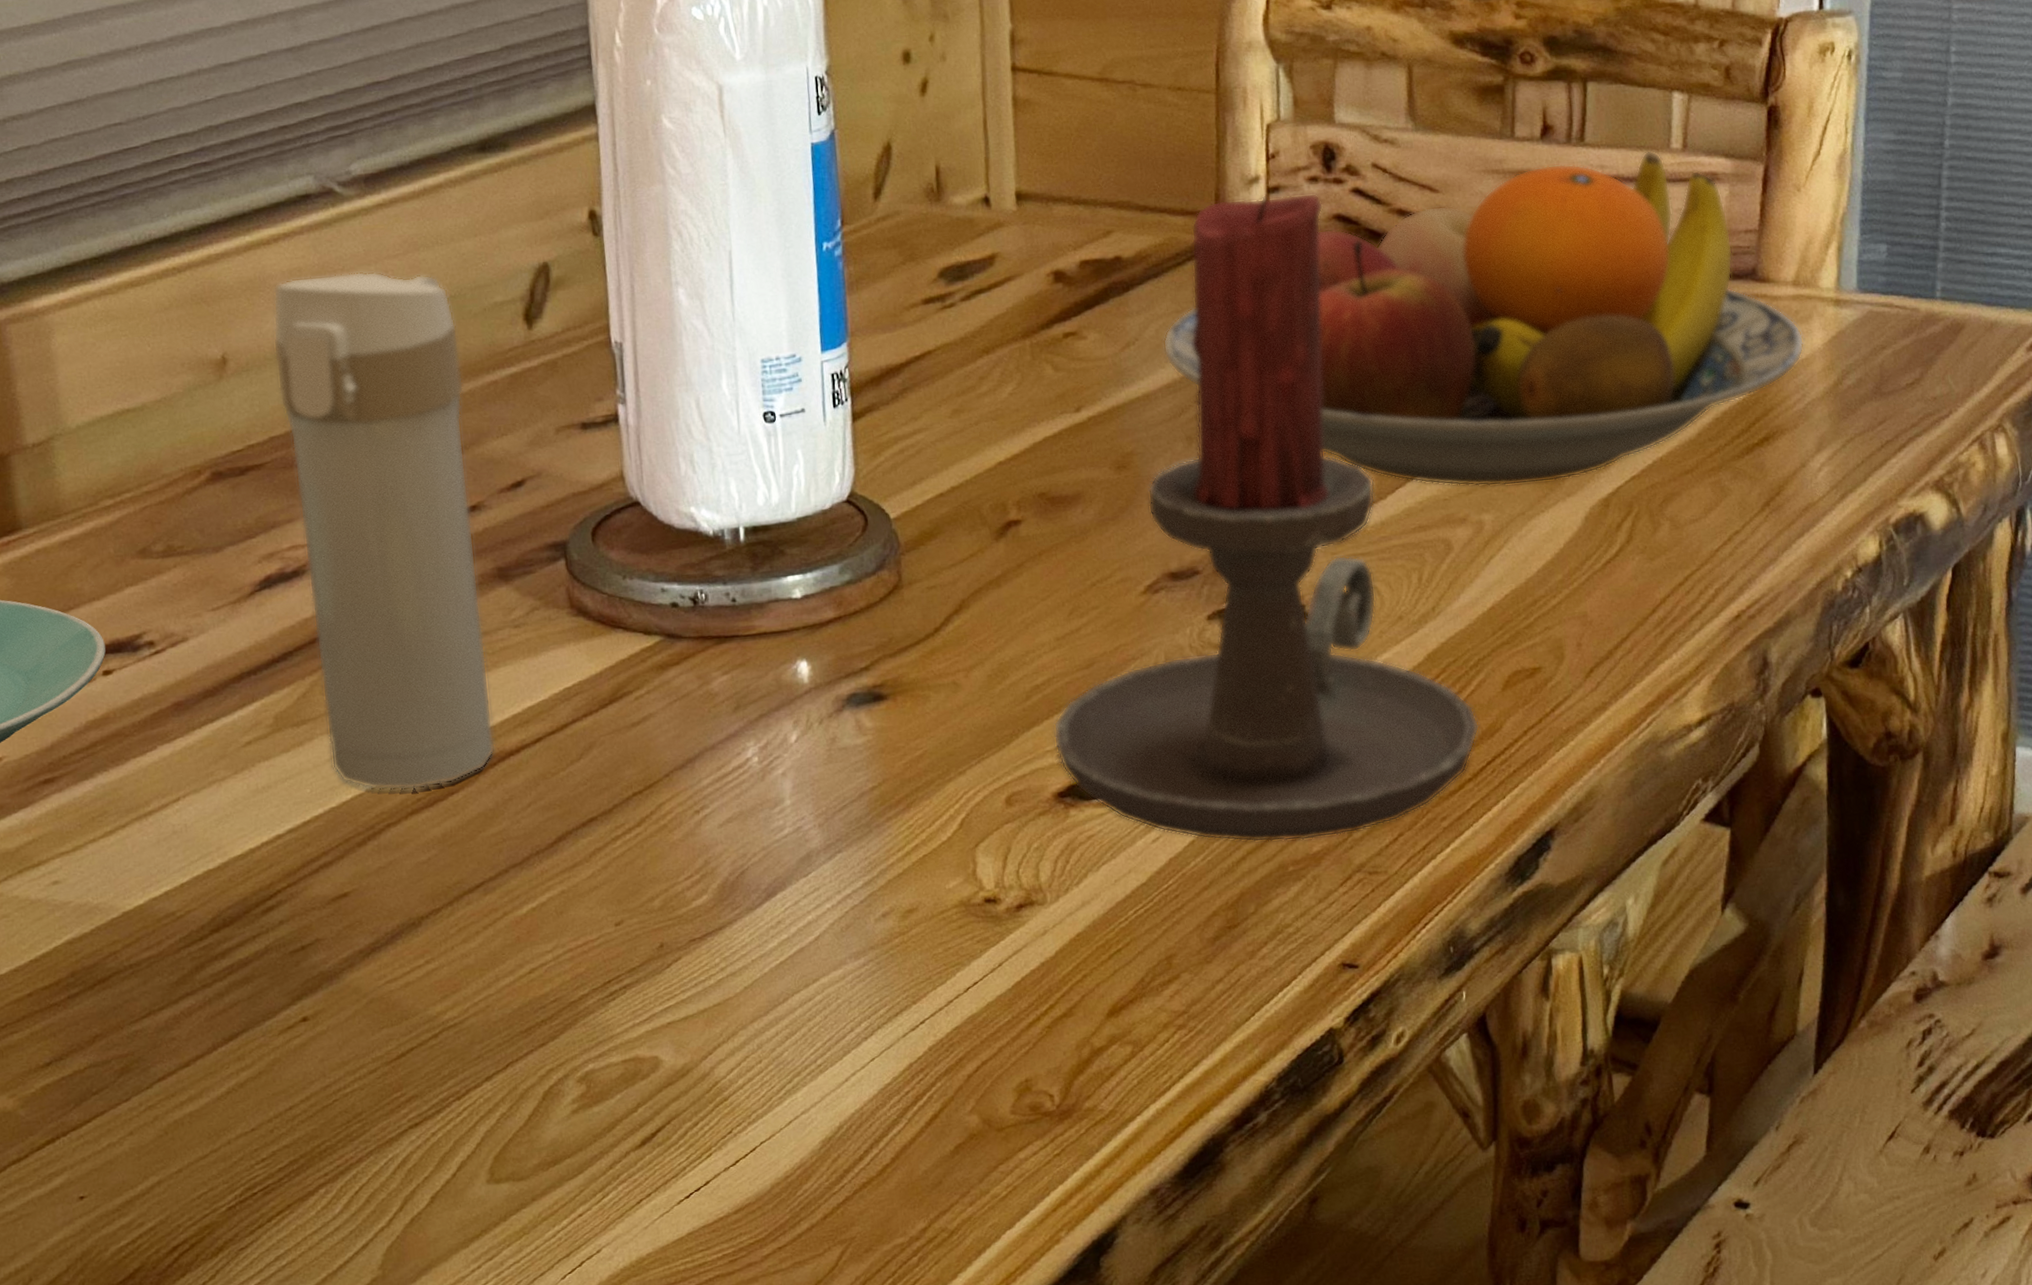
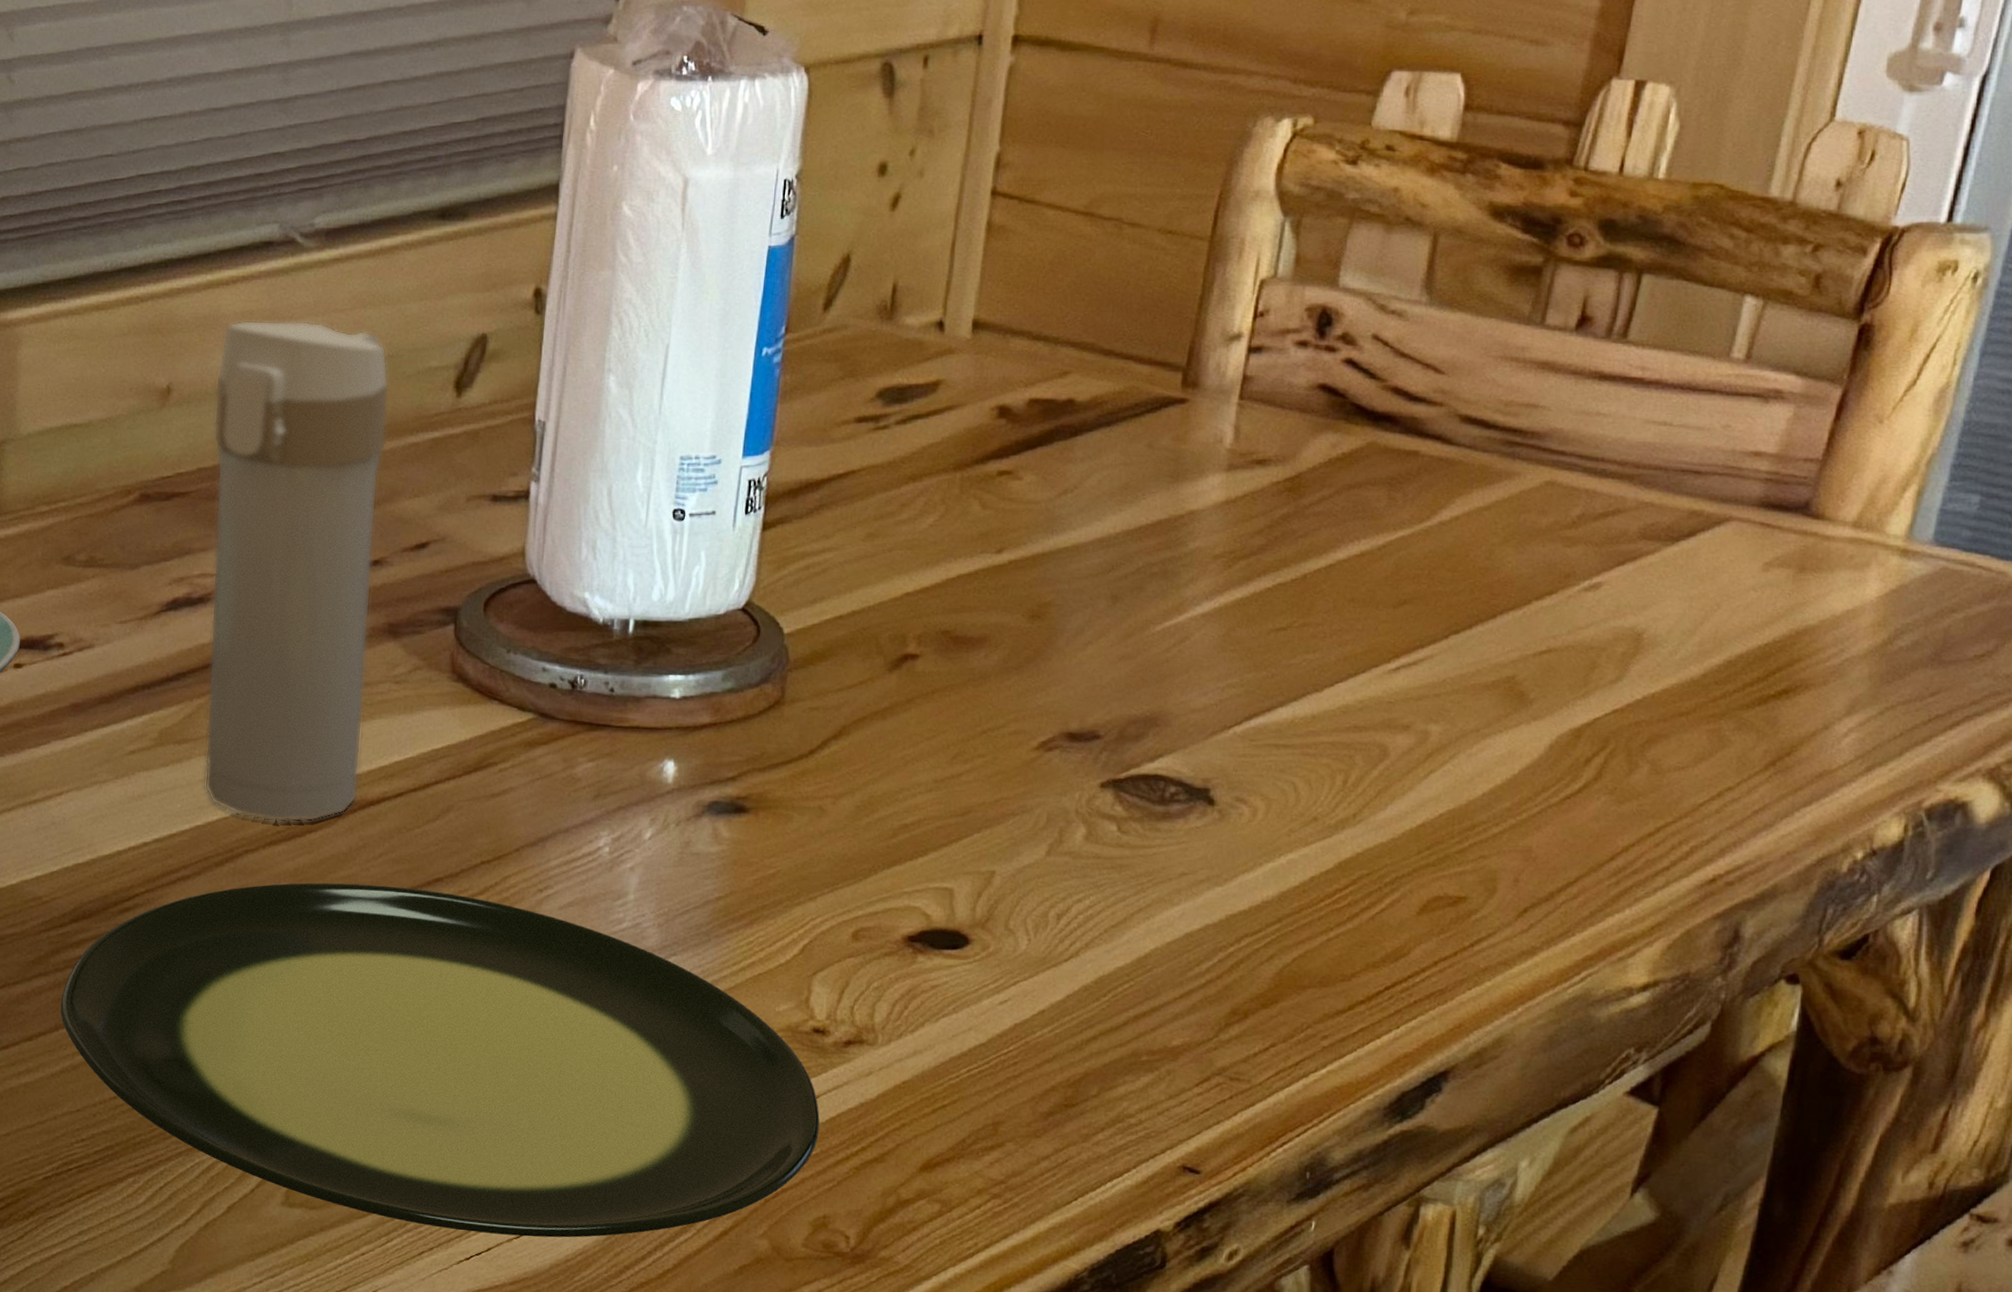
plate: none [214,831,1008,1173] -> present [60,882,820,1238]
candle holder: present [1053,193,1480,843] -> none [913,354,1384,1034]
fruit bowl: present [1162,150,1805,487] -> none [1103,357,1855,702]

